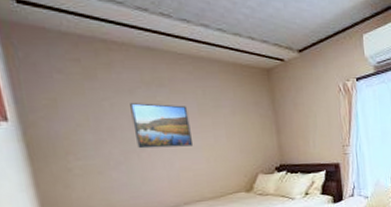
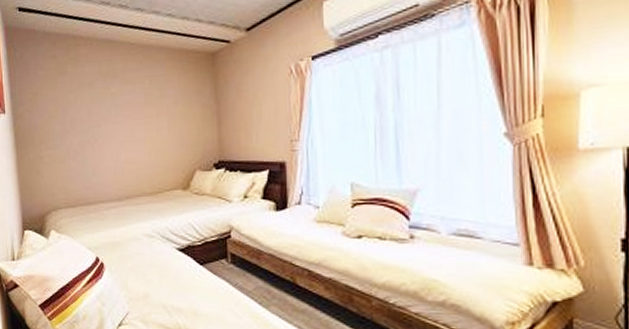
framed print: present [130,103,194,149] -> none [89,94,138,140]

